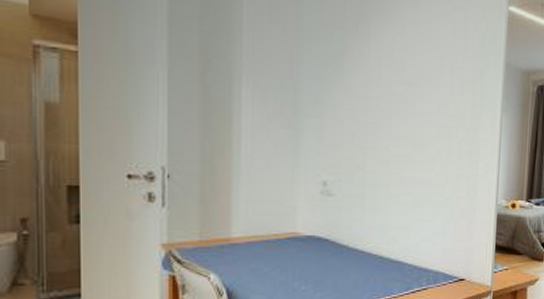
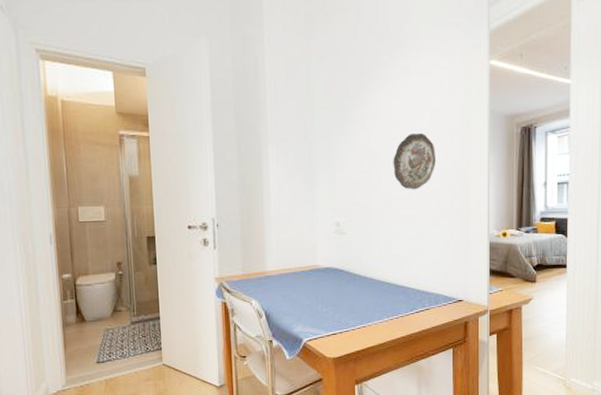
decorative plate: none [394,81,445,148] -> present [393,133,437,190]

